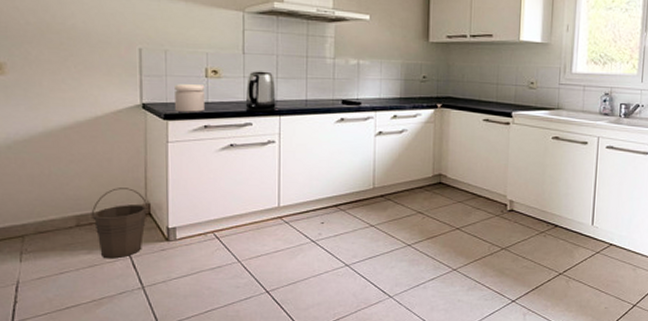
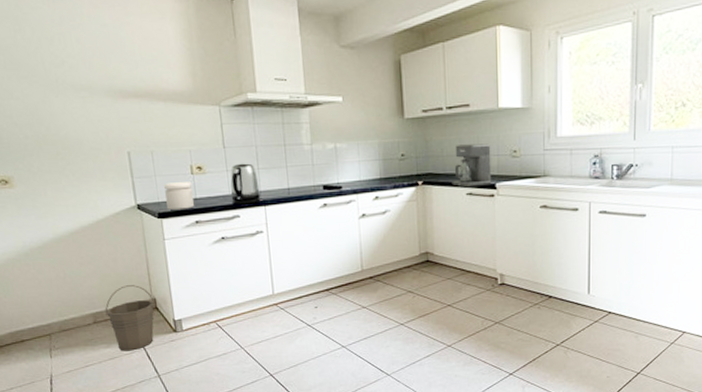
coffee maker: none [470,72,510,114] -> present [452,143,492,188]

